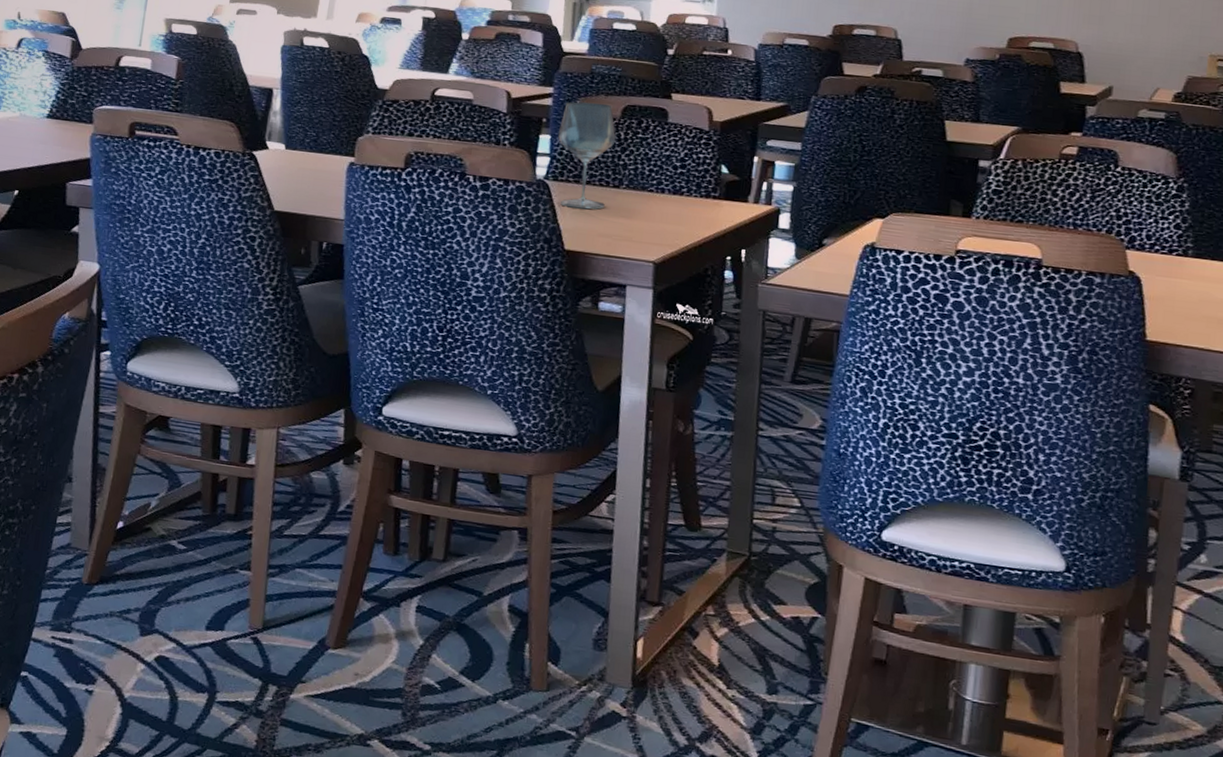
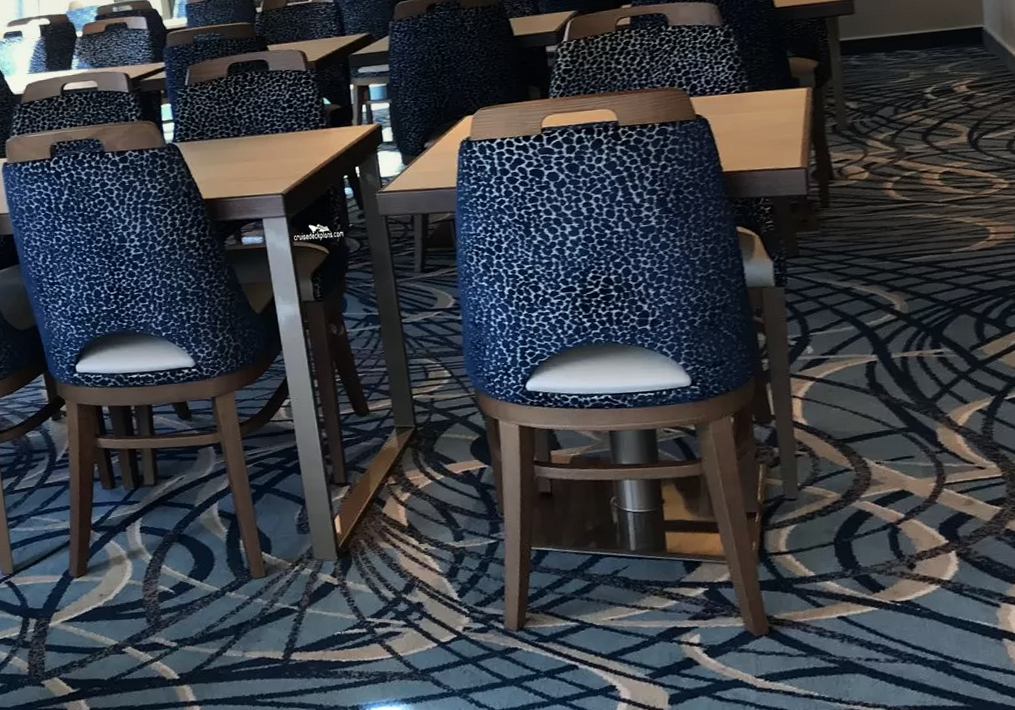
wine glass: present [558,101,617,210] -> none [177,66,231,163]

